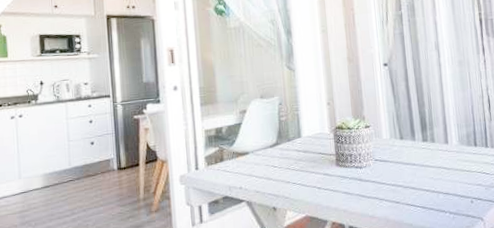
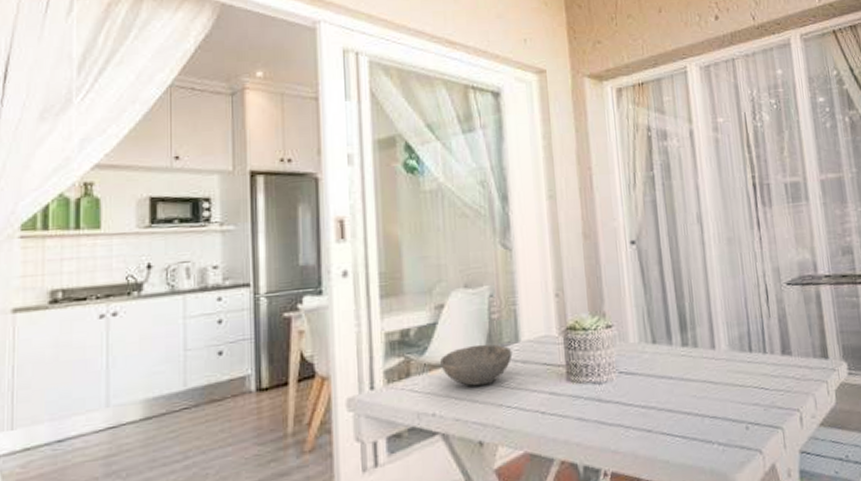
bowl: none [244,138,297,168] -> present [440,344,513,386]

